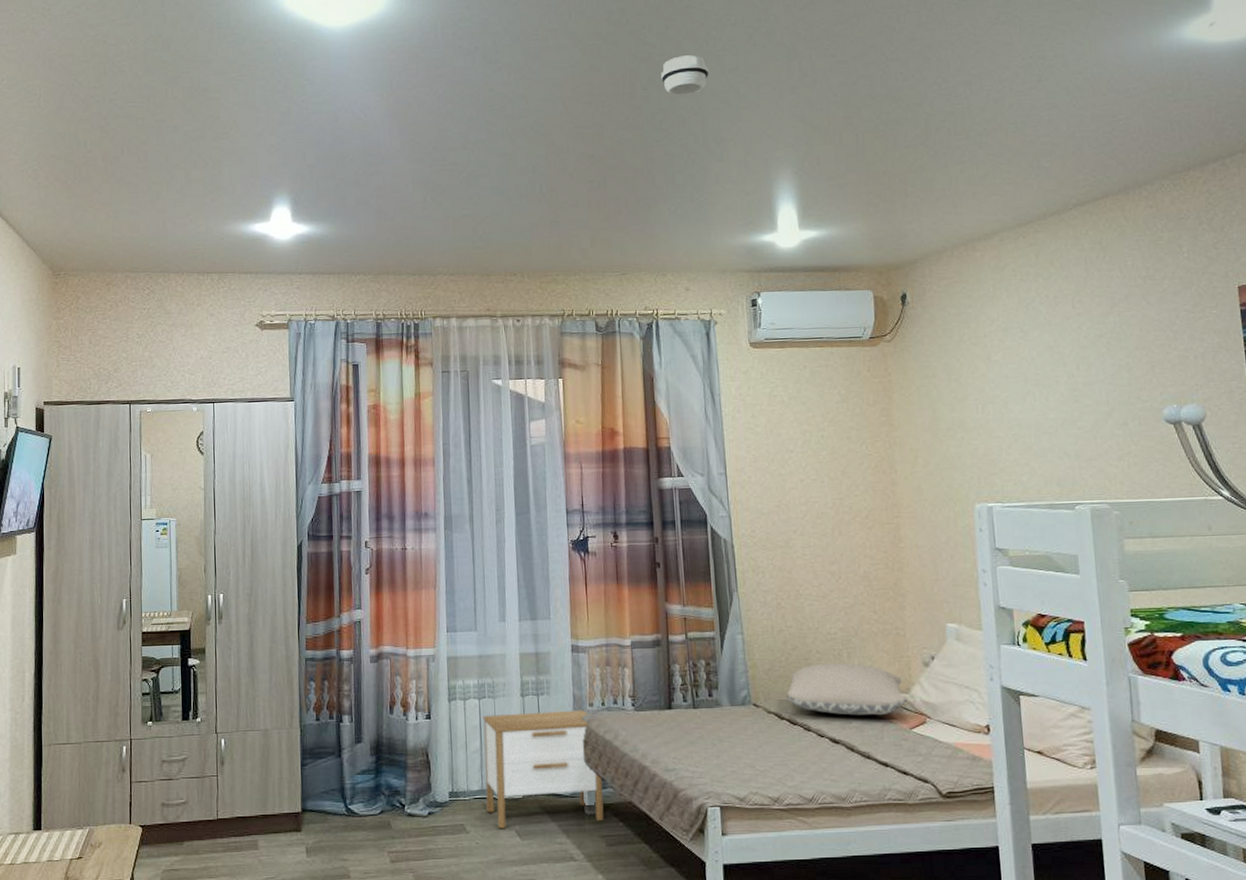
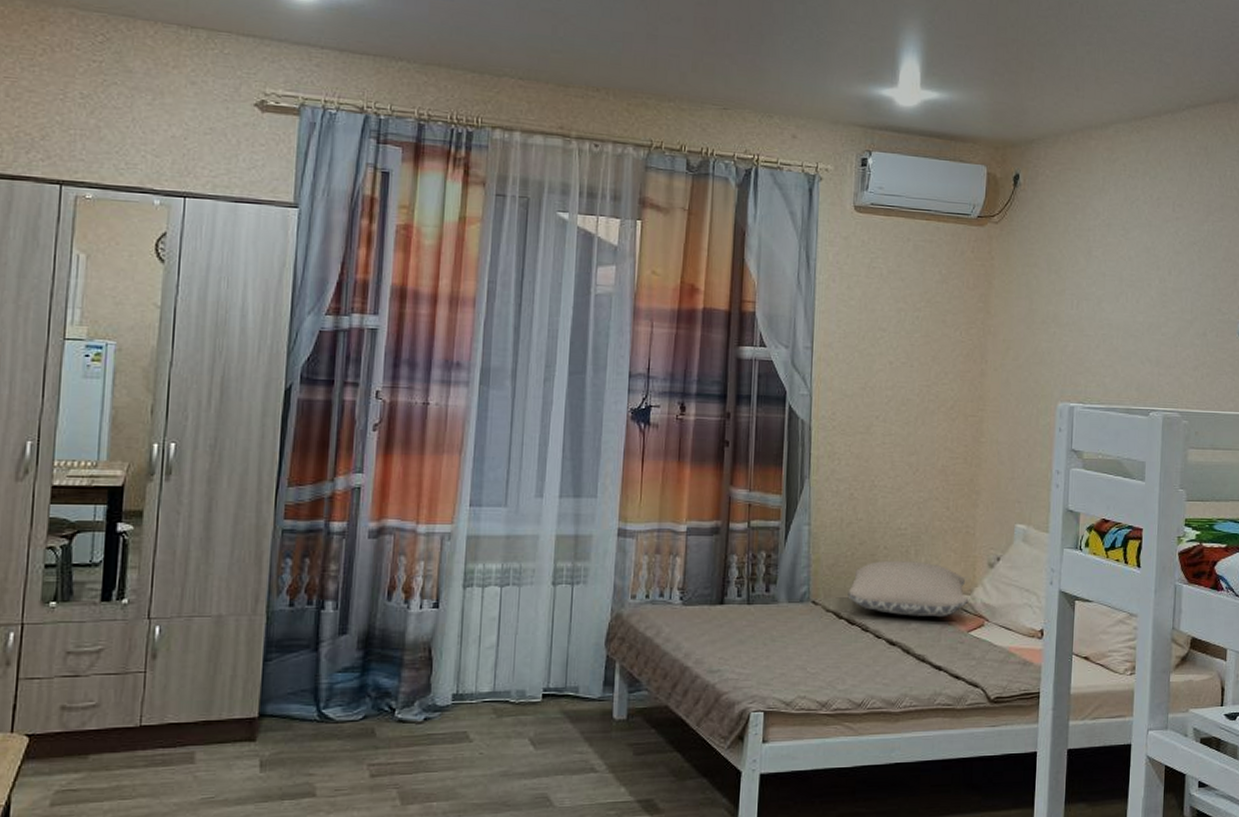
nightstand: present [483,710,604,828] -> none [497,602,637,736]

